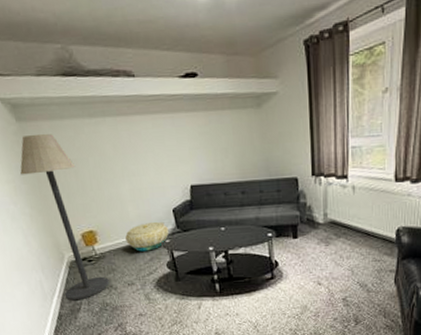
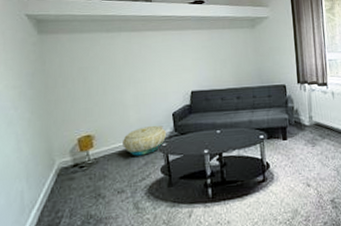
floor lamp: present [20,133,110,301] -> none [29,44,98,214]

